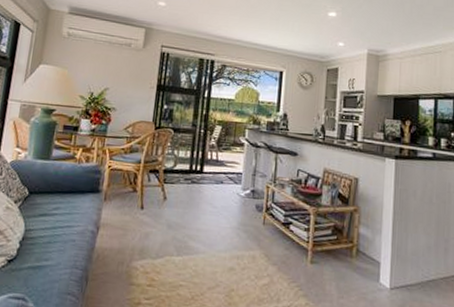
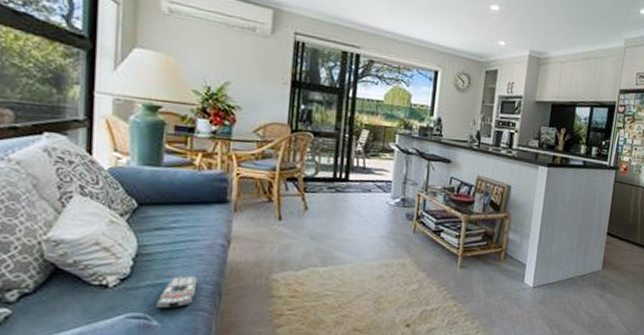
remote control: none [33,259,70,292] -> present [156,275,198,309]

